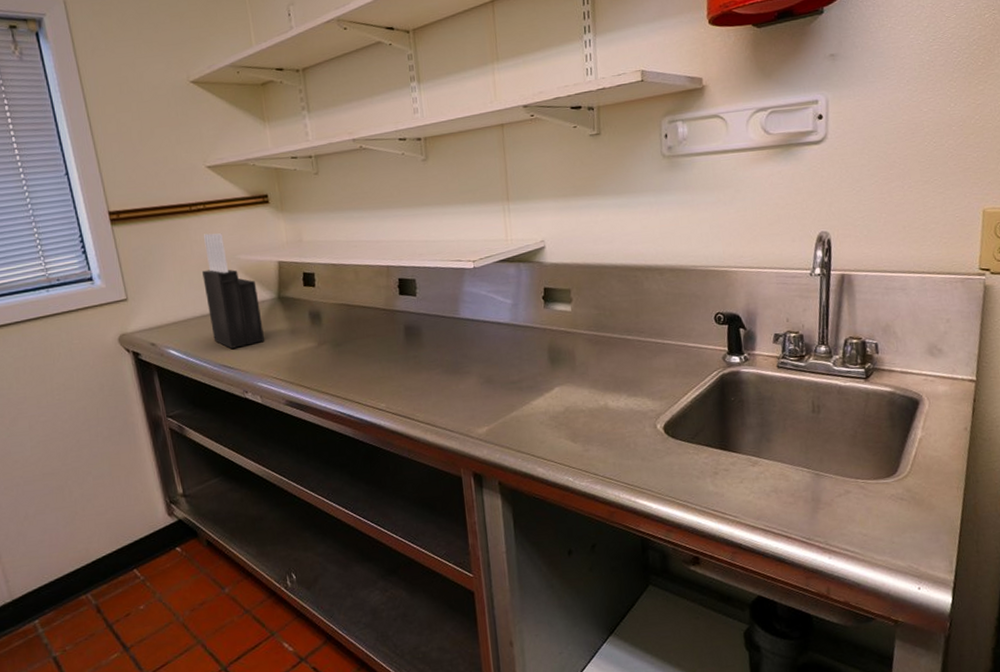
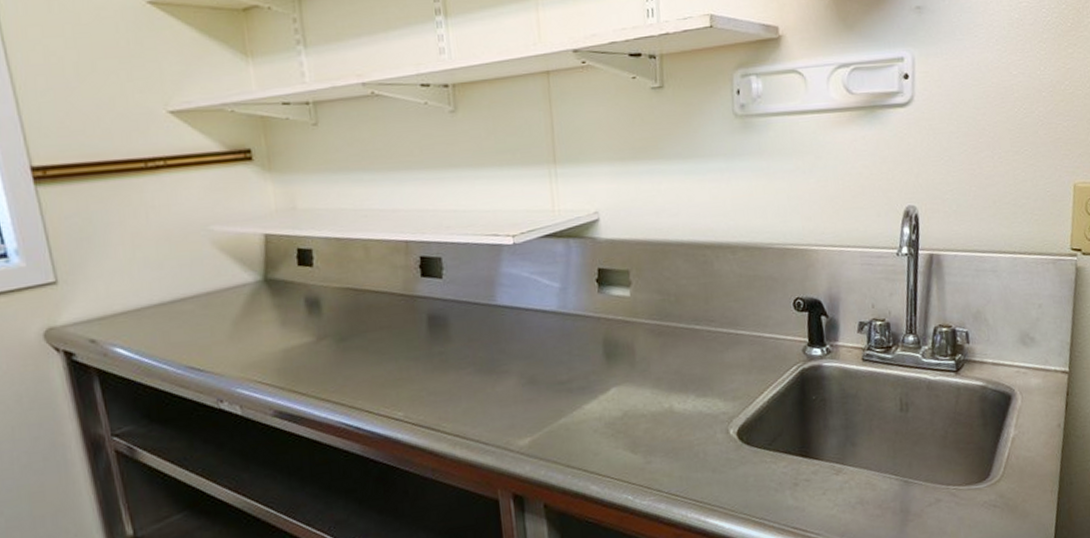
knife block: present [202,233,265,349] -> none [162,197,247,346]

